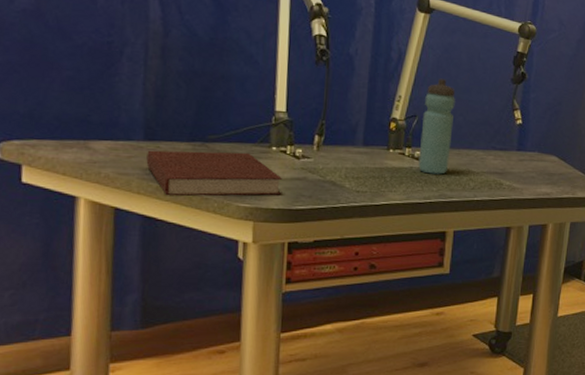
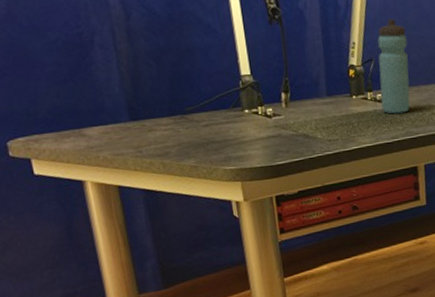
notebook: present [146,150,282,197] -> none [135,118,261,169]

